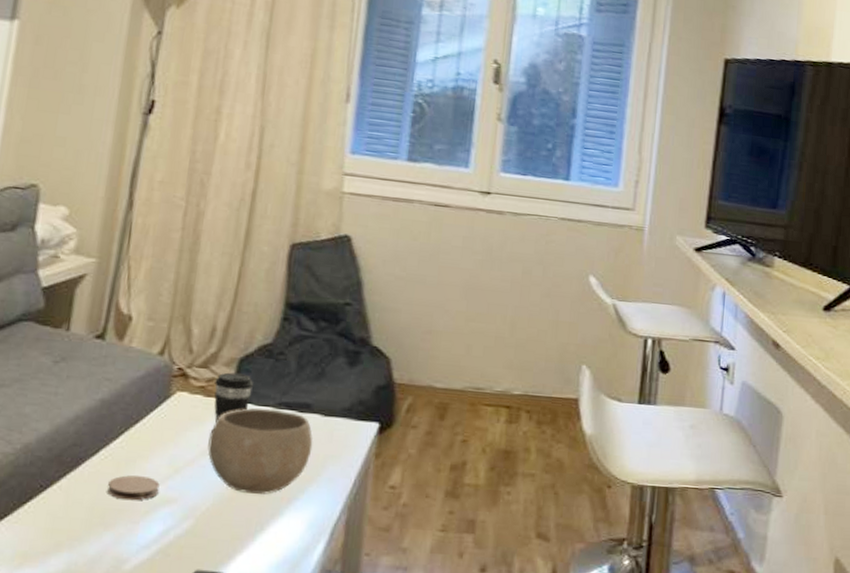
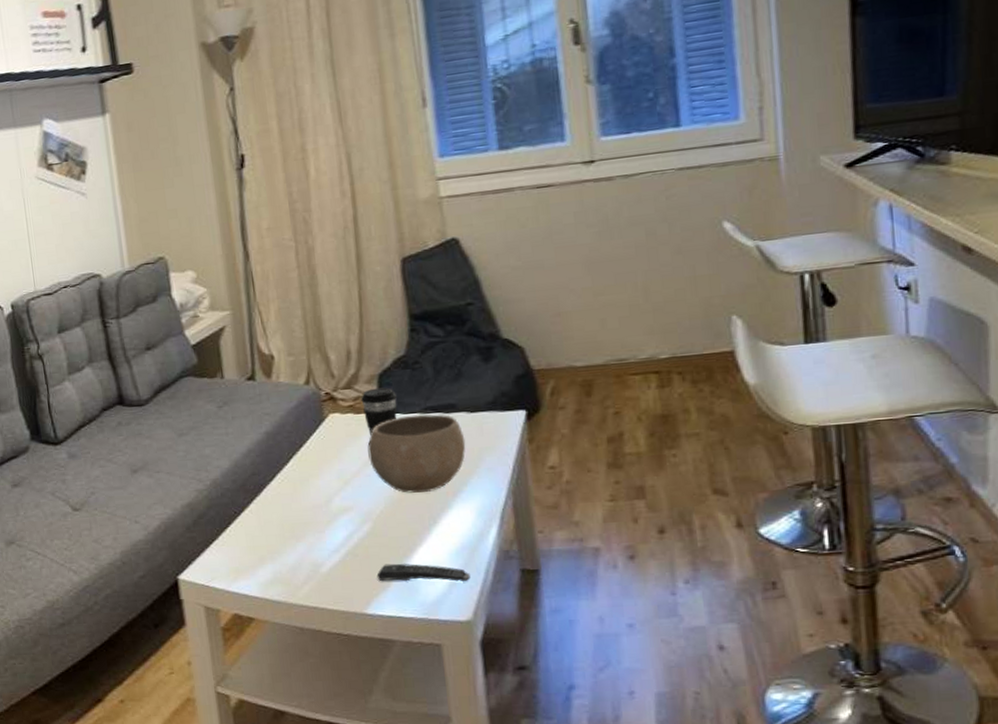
coaster: present [107,475,160,501] -> none [290,492,335,514]

